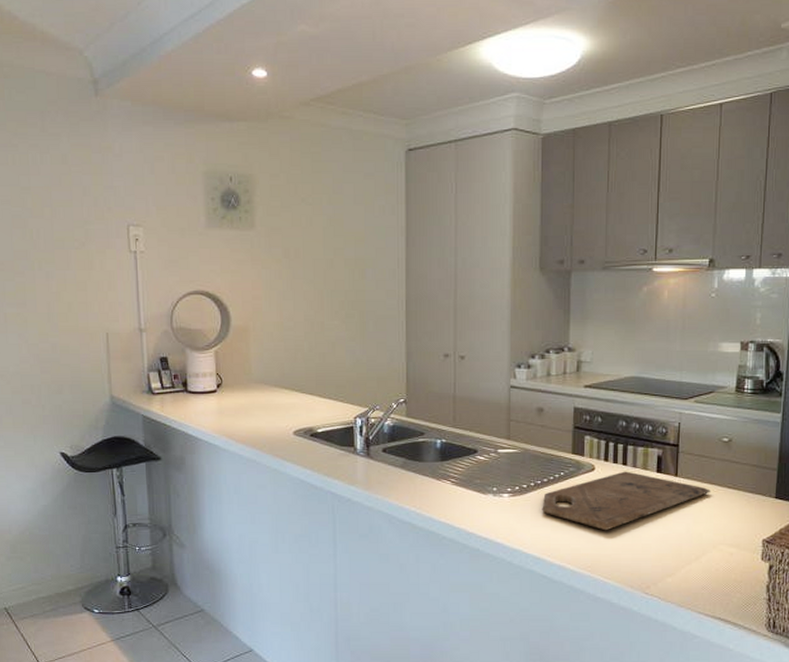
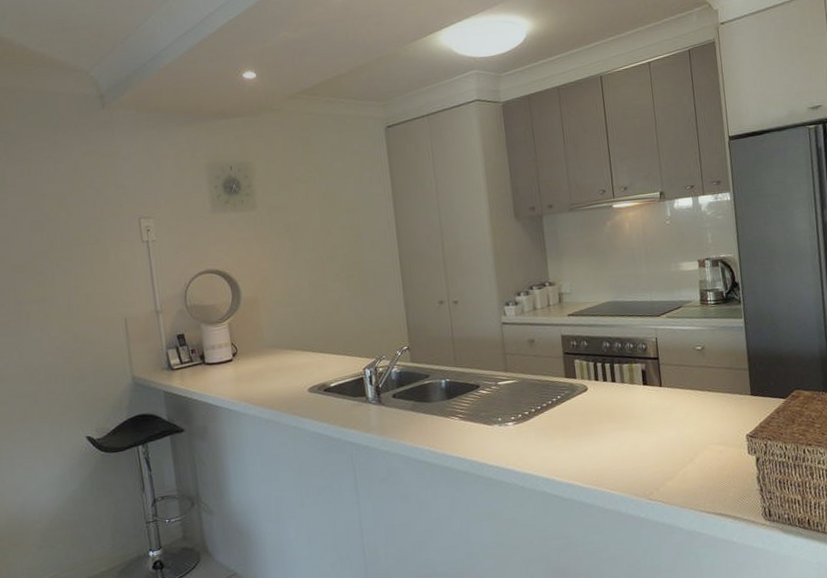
cutting board: present [542,471,712,531] -> none [544,387,694,446]

